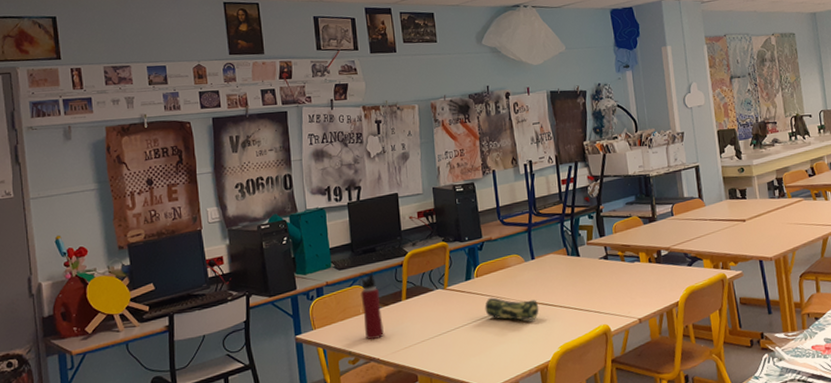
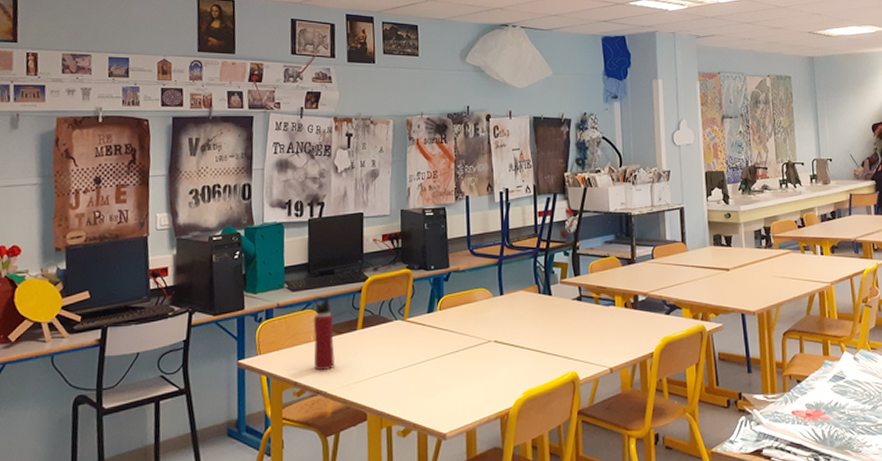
pencil case: present [485,297,539,320] -> none [446,333,504,361]

